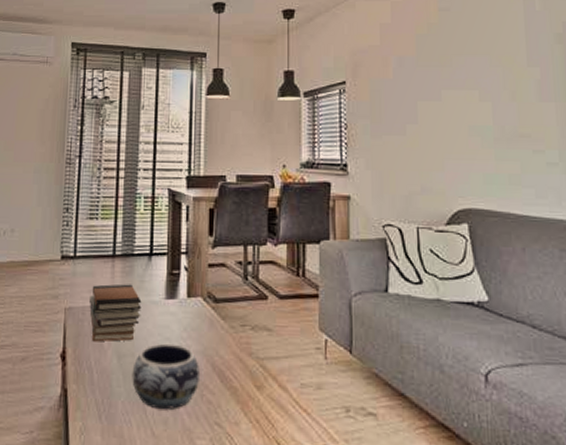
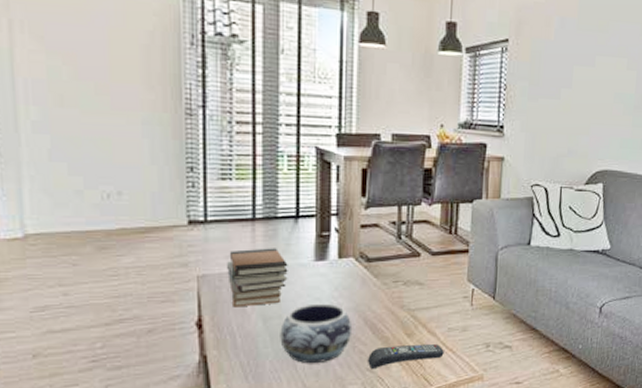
remote control: none [215,398,298,423] -> present [367,343,444,368]

